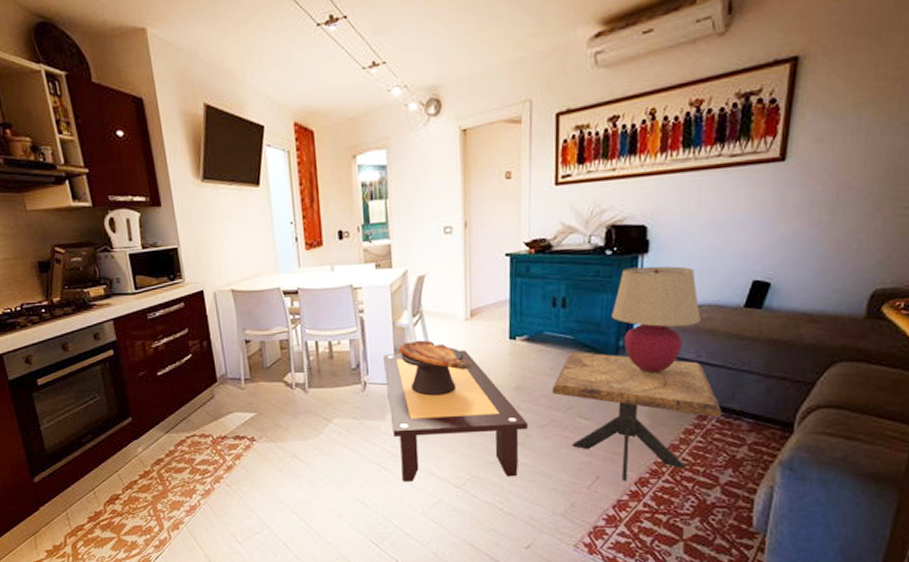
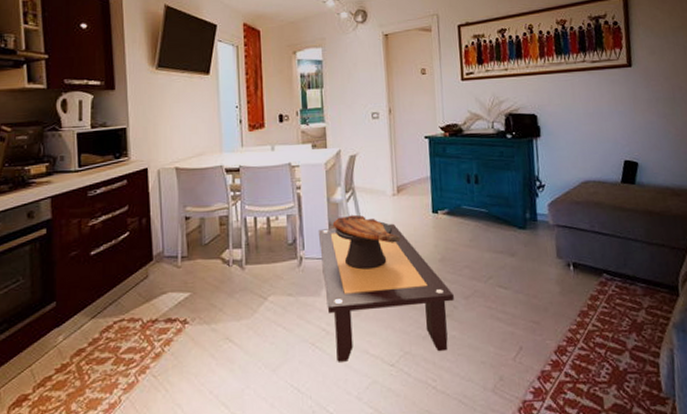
side table: present [552,352,721,481] -> none [472,224,619,350]
table lamp: present [611,266,701,373] -> none [517,148,589,243]

